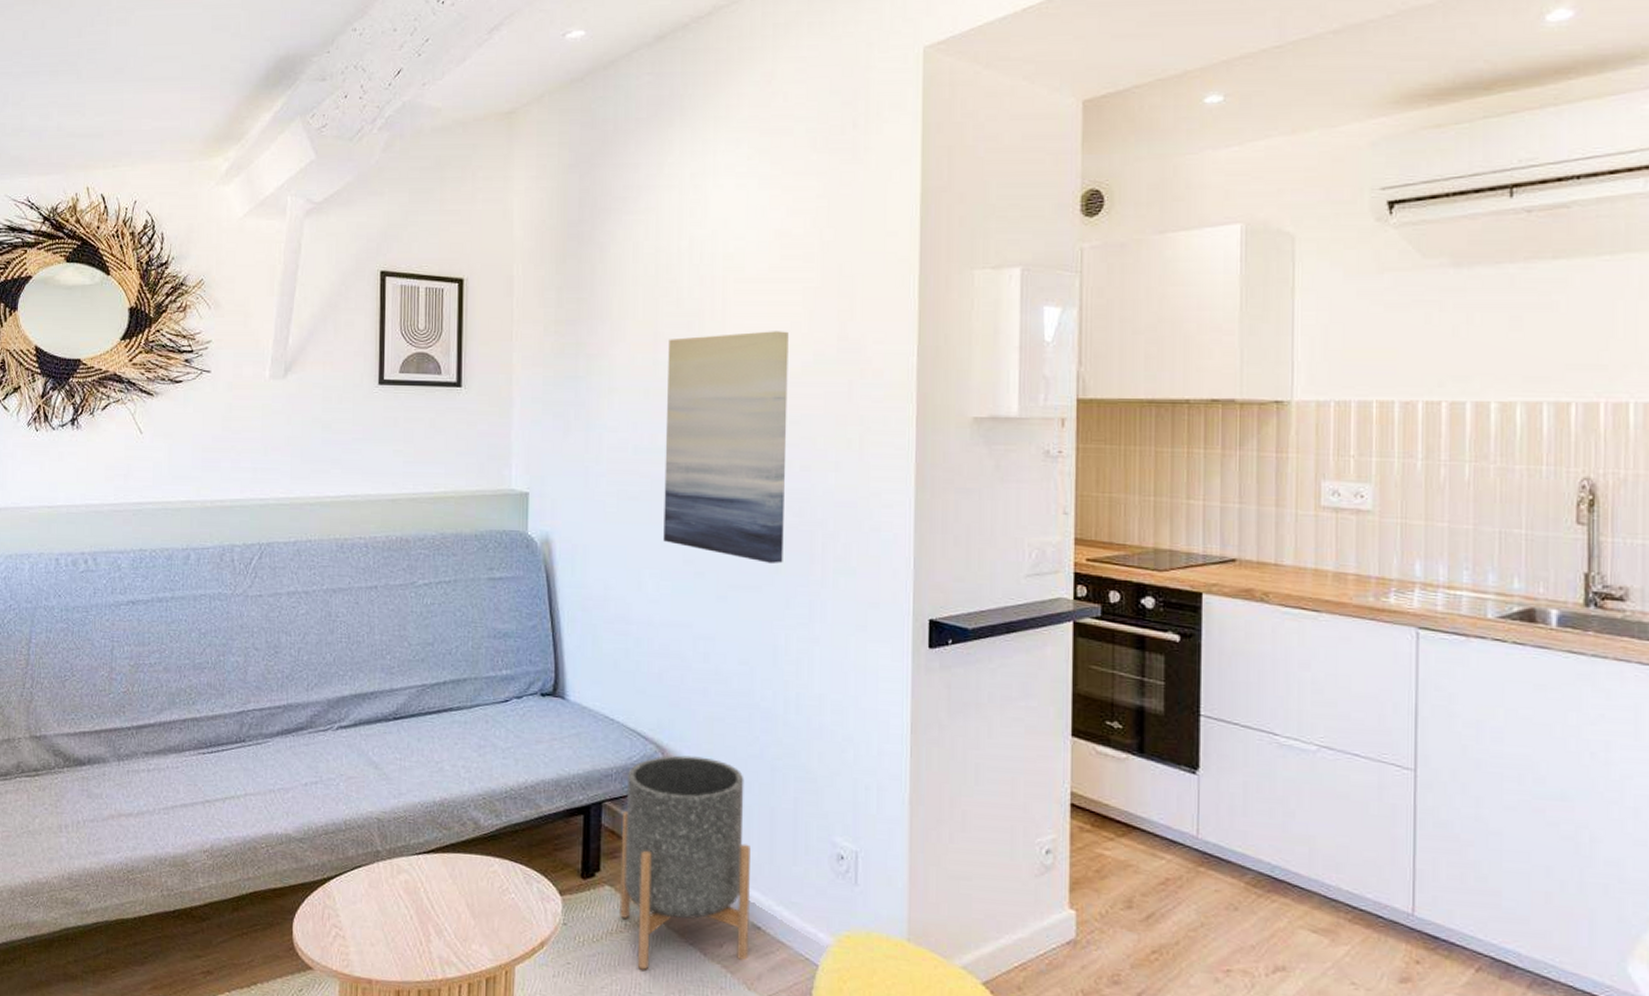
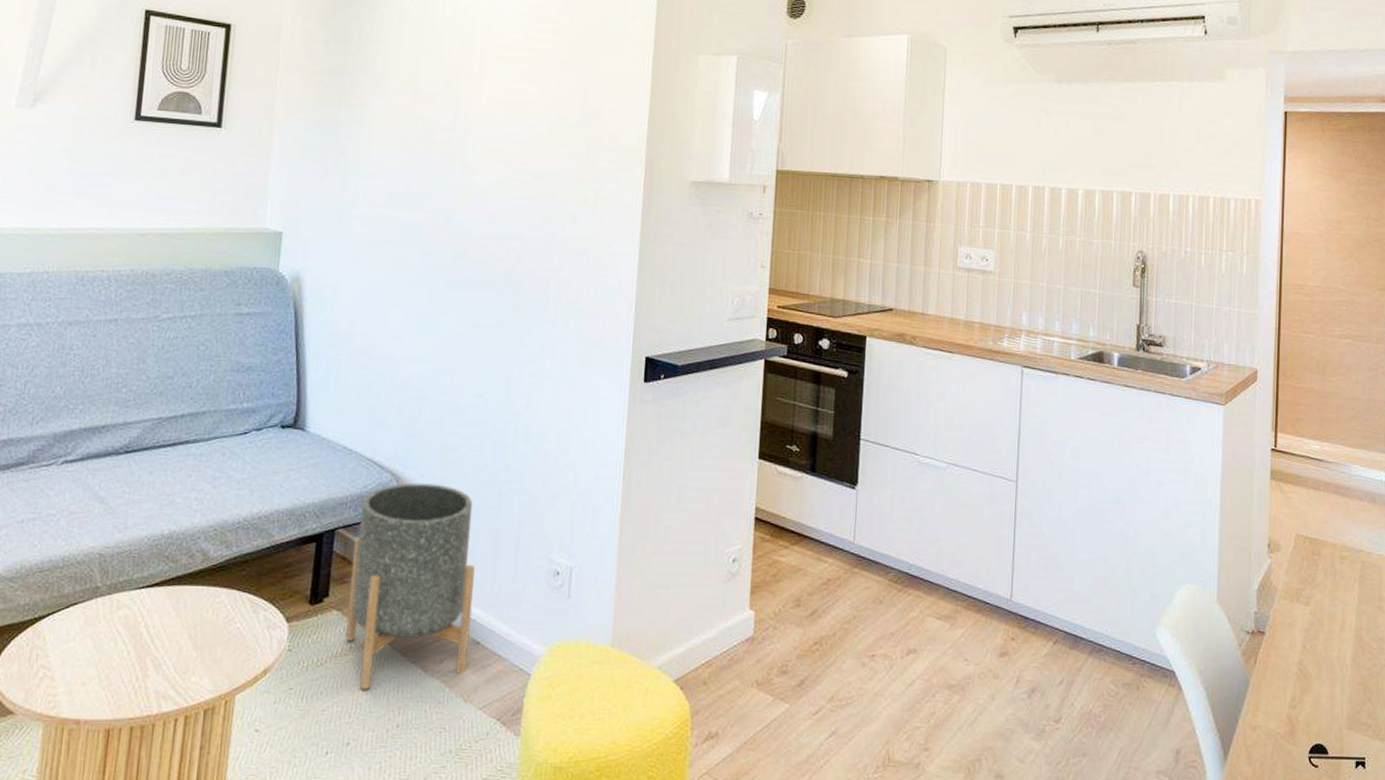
wall art: present [663,331,789,563] -> none [411,94,538,305]

